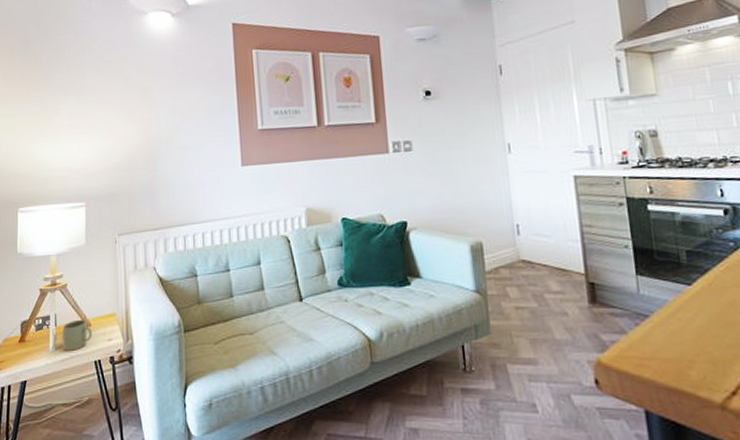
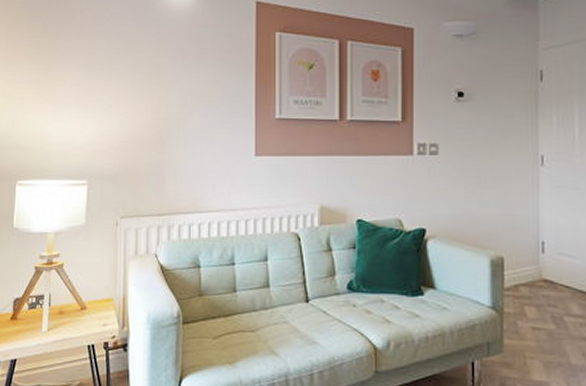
mug: present [61,319,92,351] -> none [55,301,87,333]

